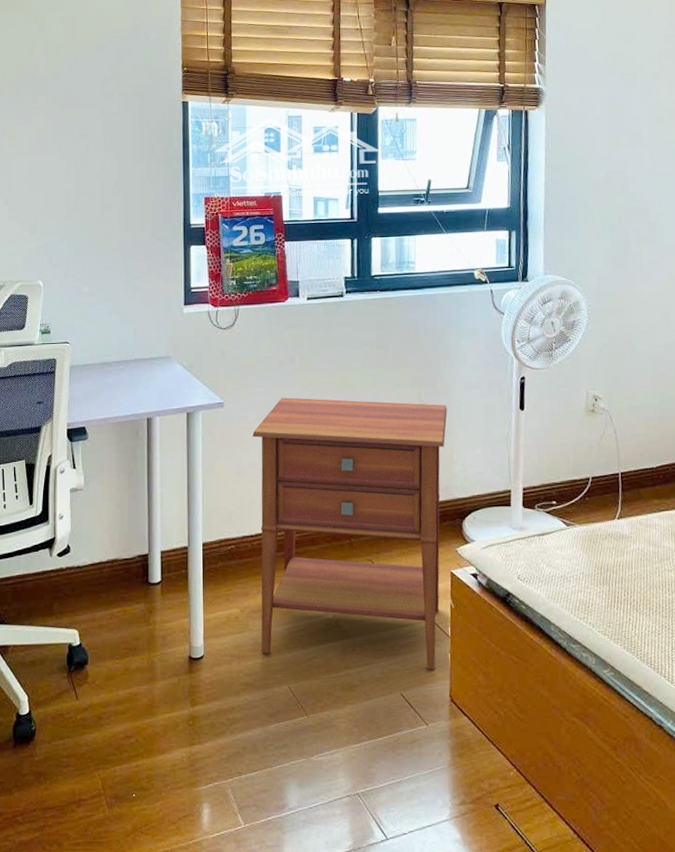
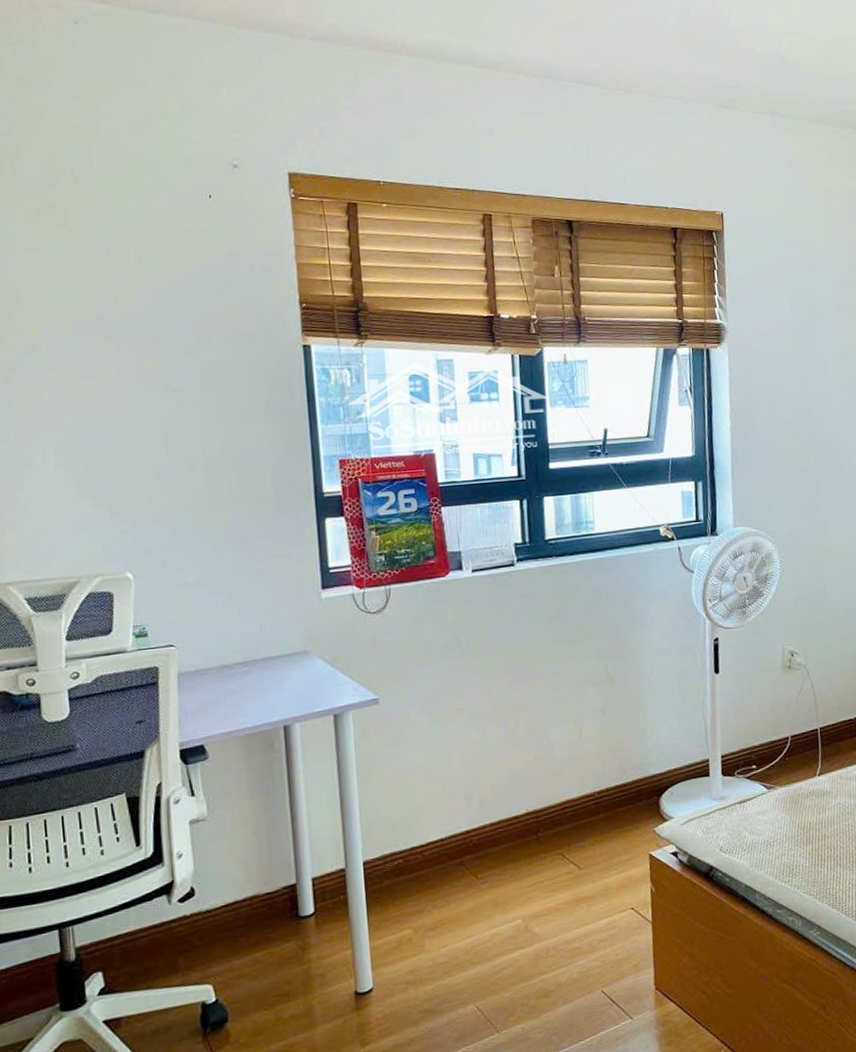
nightstand: present [252,397,447,670] -> none [416,676,639,975]

